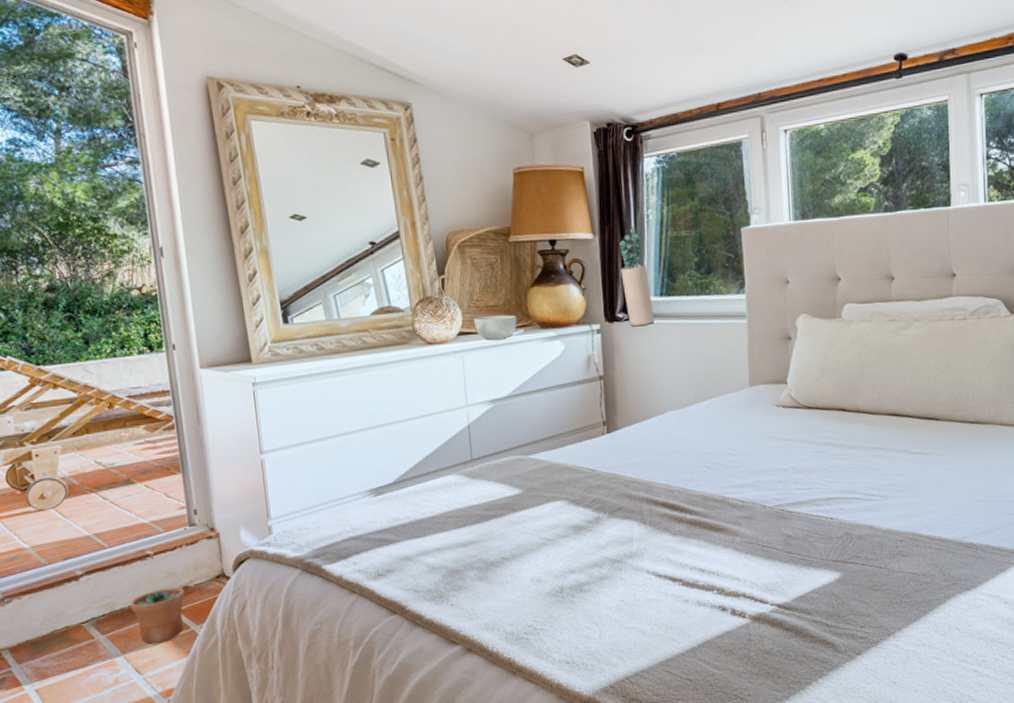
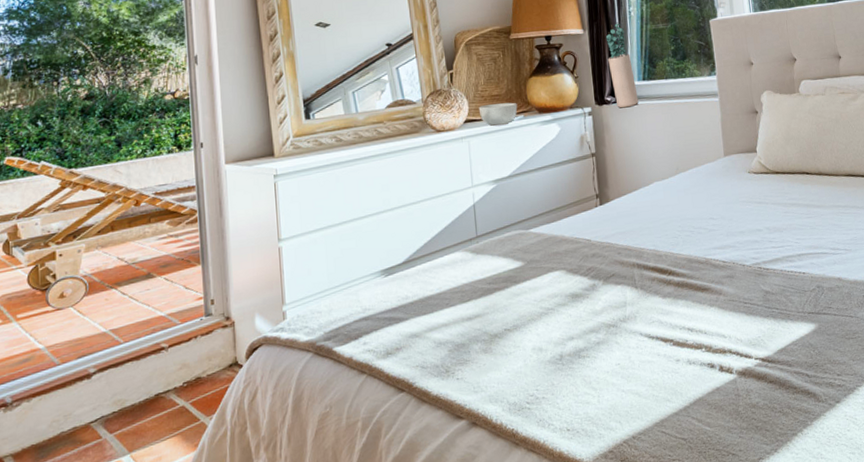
planter: present [130,587,185,644] -> none [141,378,197,440]

